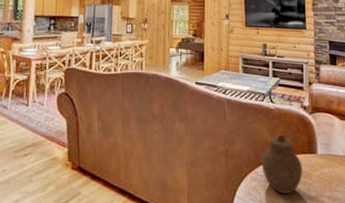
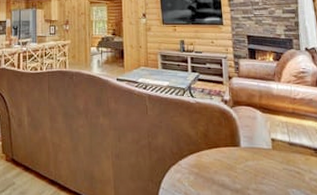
jar: present [262,134,302,194] -> none [184,128,227,186]

